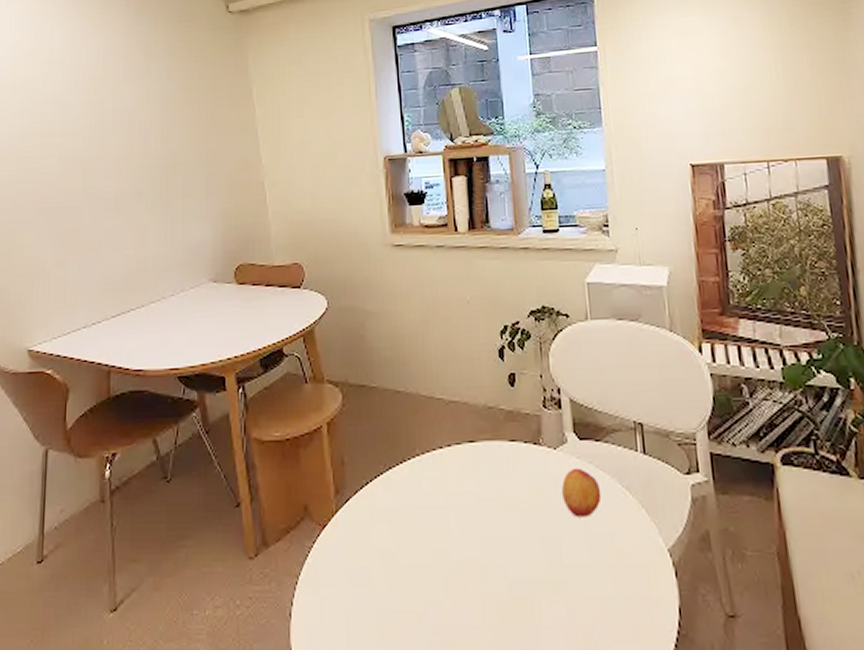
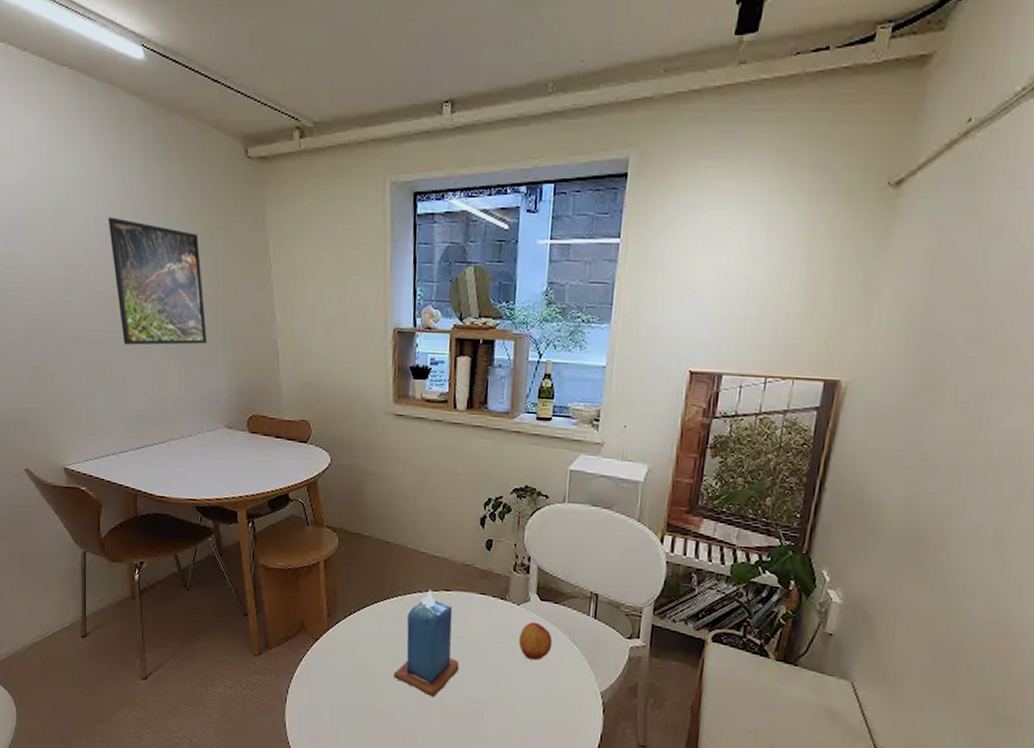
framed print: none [88,80,190,205] -> present [107,217,207,345]
candle: none [419,443,497,584] -> present [393,589,459,697]

